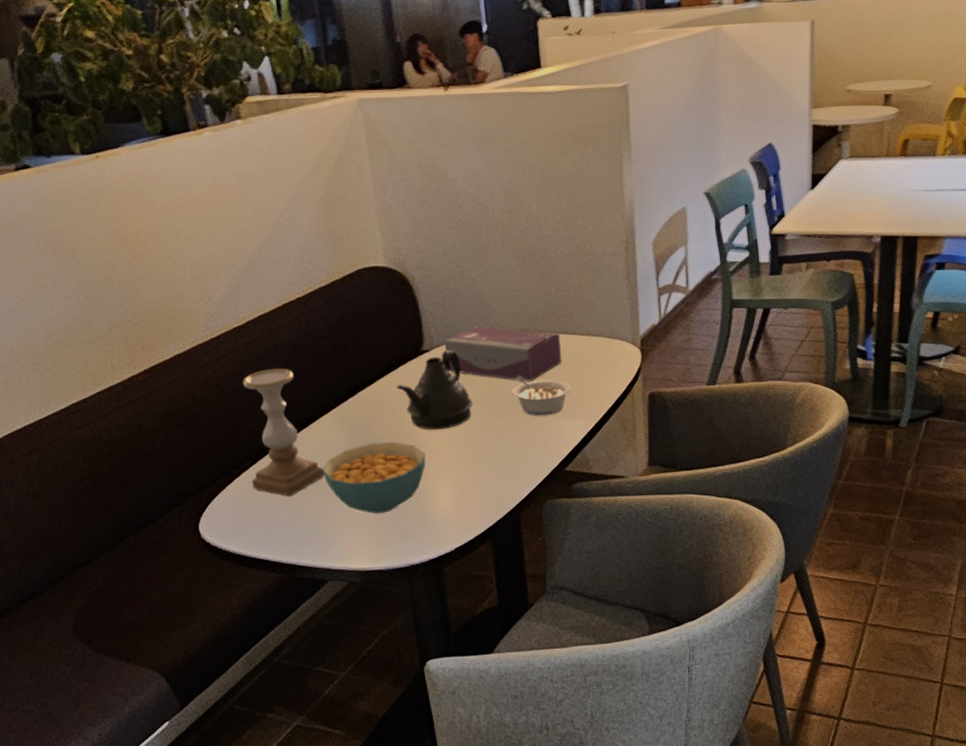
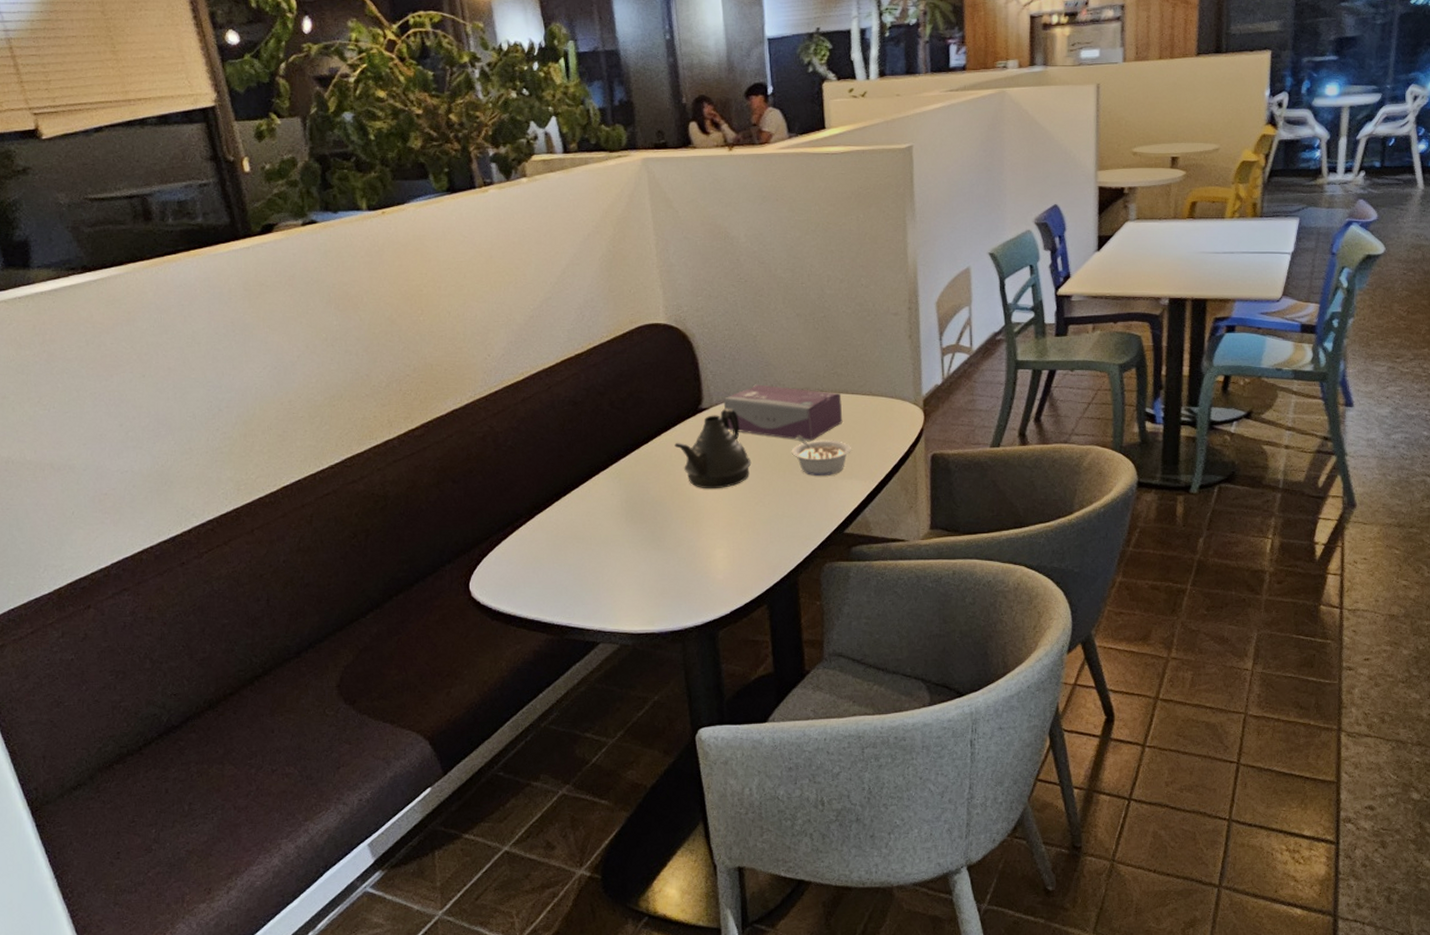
candle holder: present [242,368,325,497] -> none [518,424,599,555]
cereal bowl: present [322,441,426,513] -> none [596,500,702,574]

